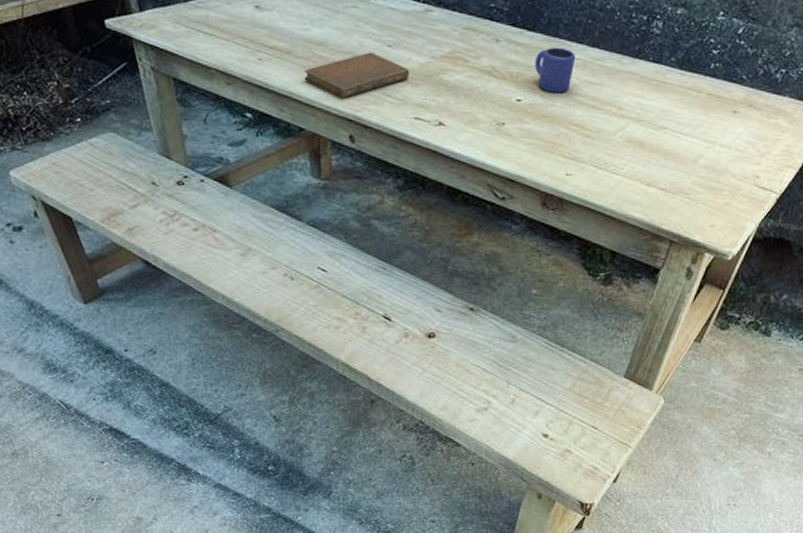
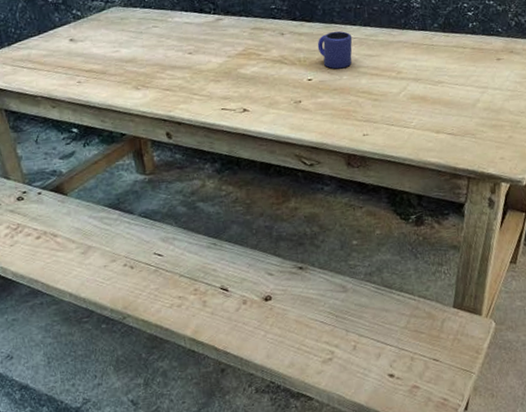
notebook: present [304,52,410,98] -> none [119,61,212,103]

